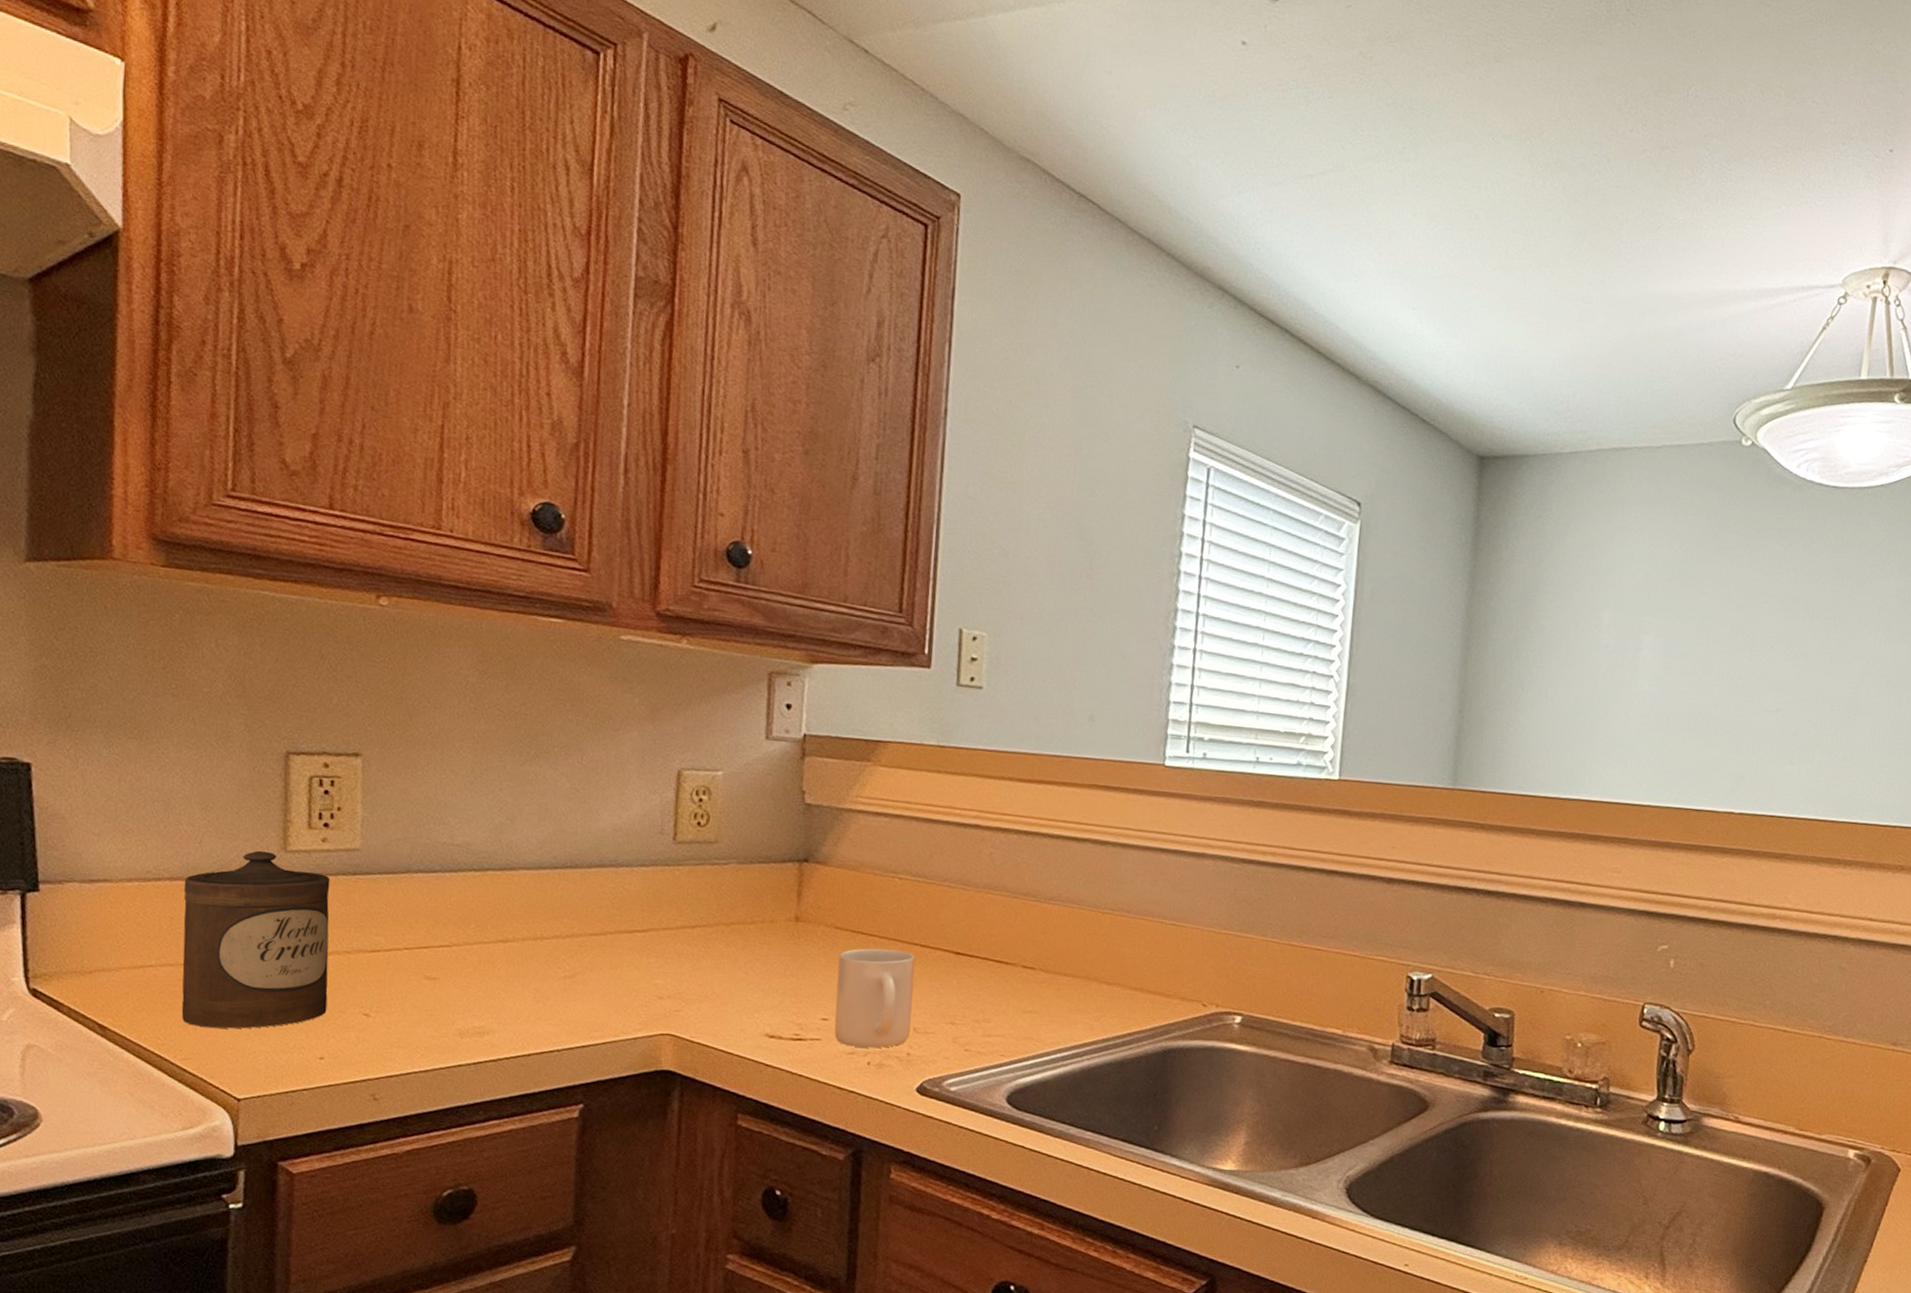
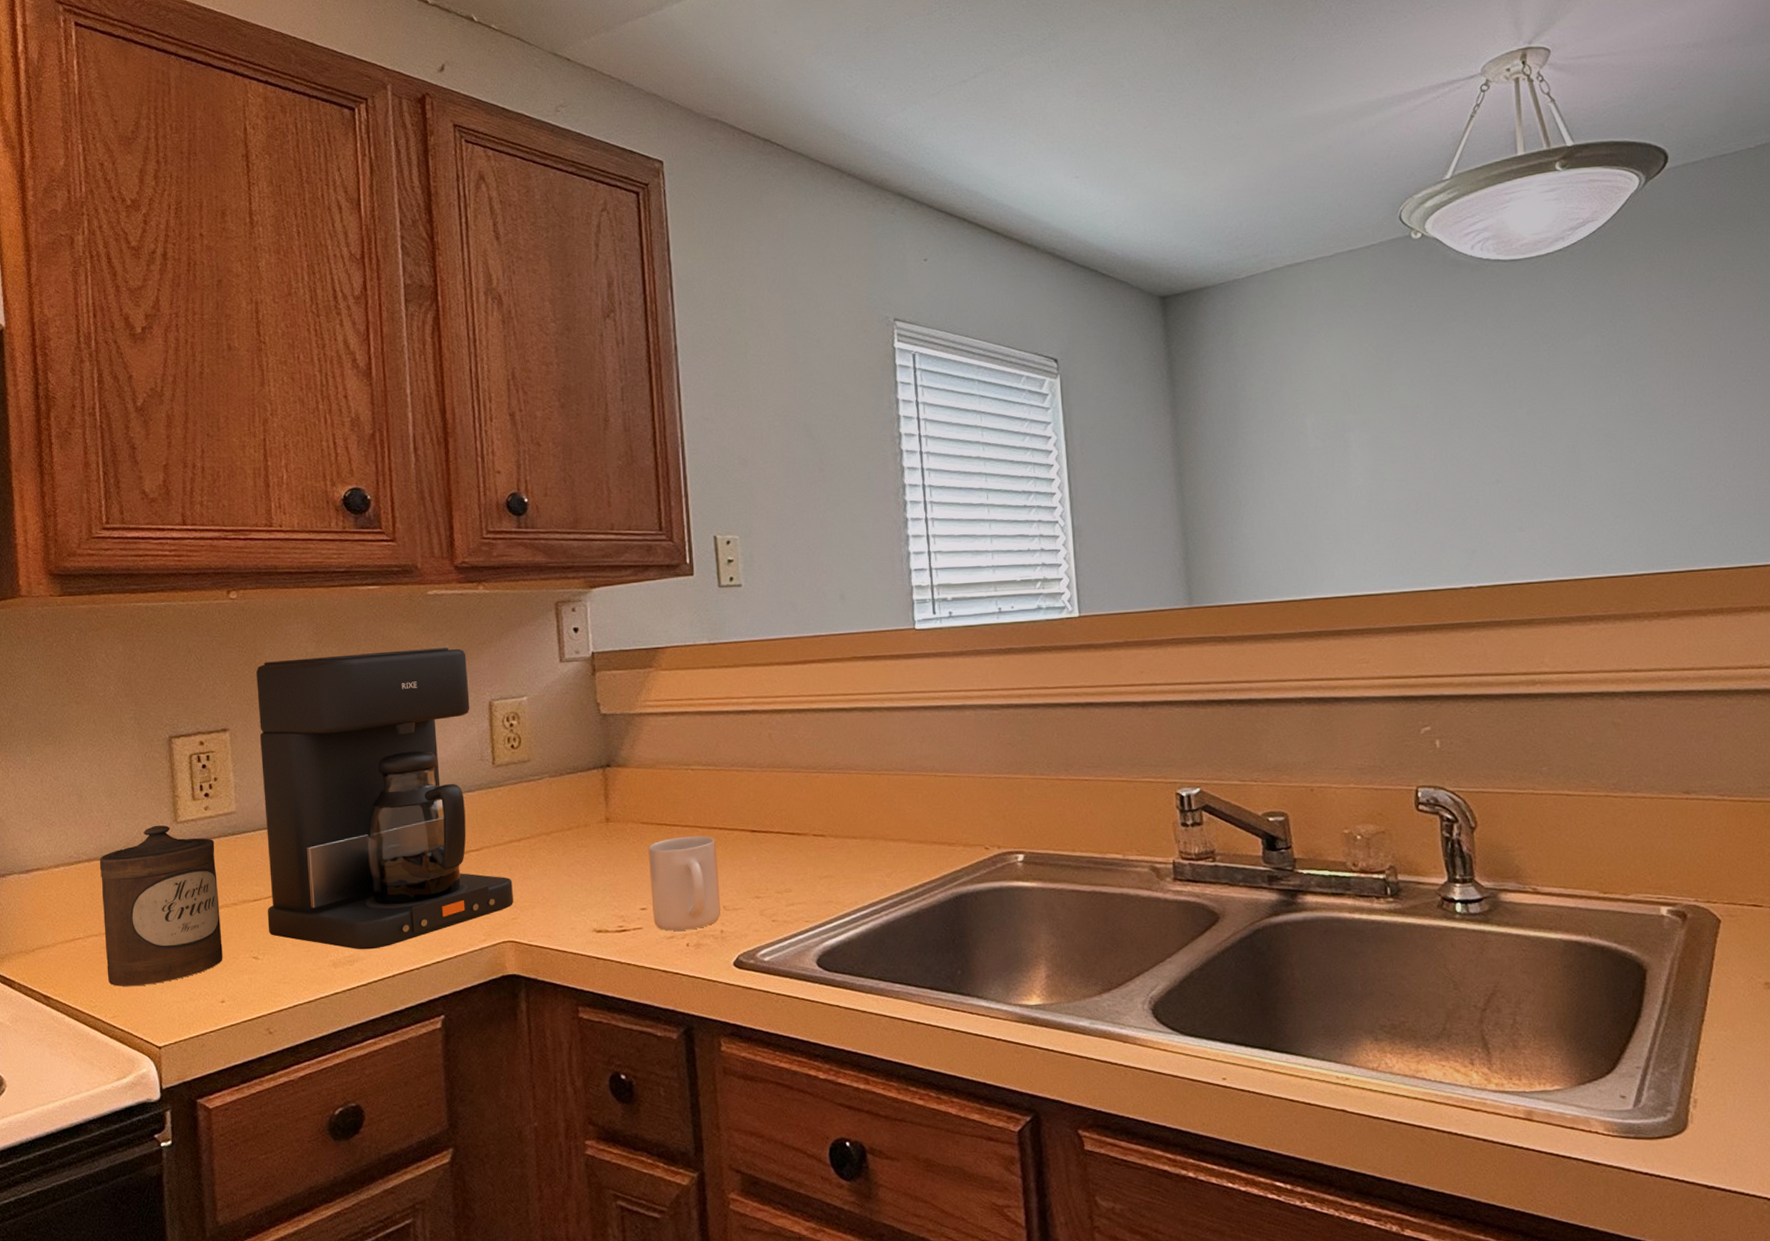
coffee maker: none [385,684,680,1023] -> present [256,648,513,950]

